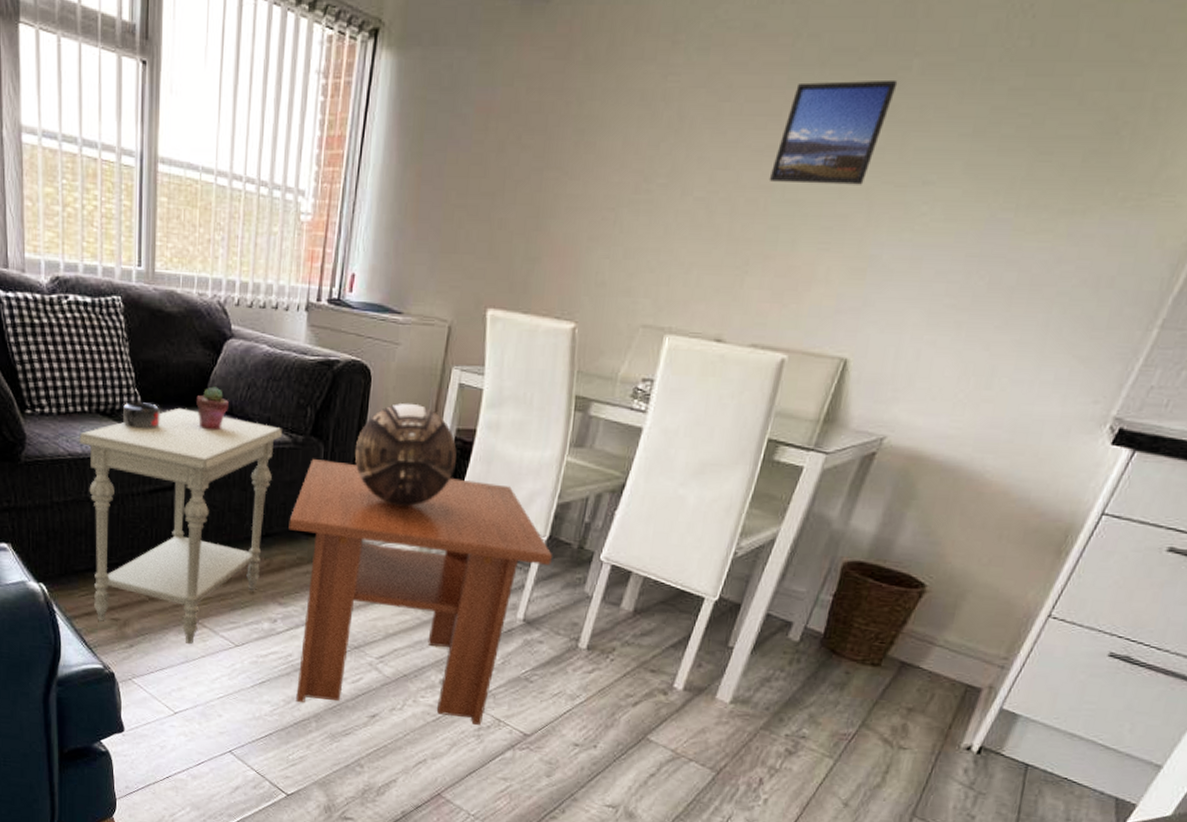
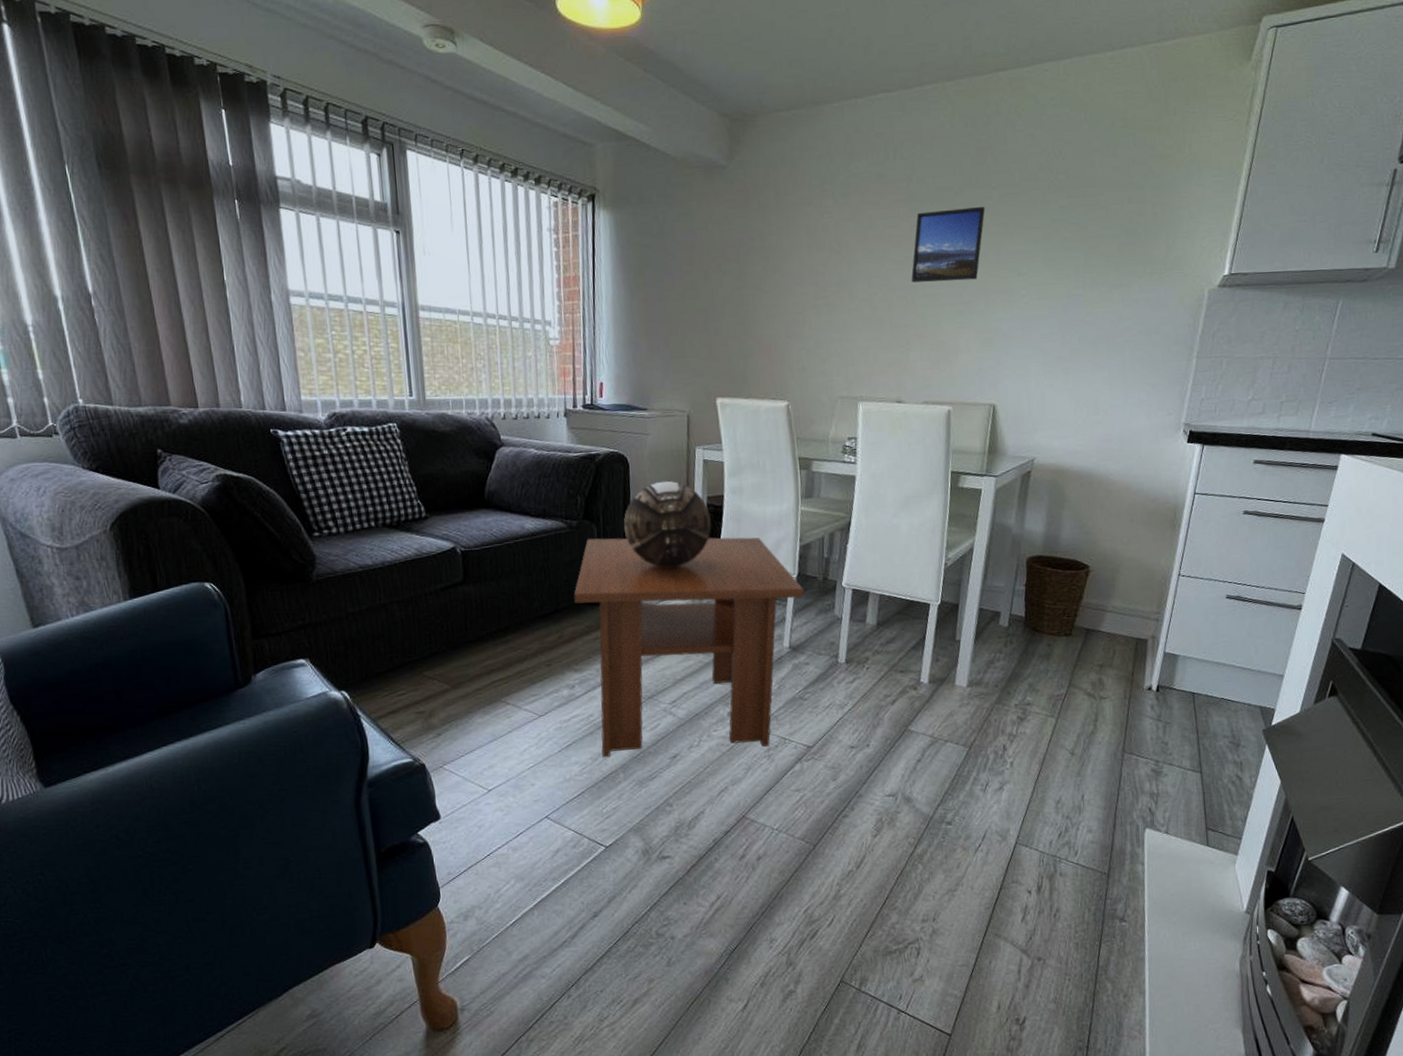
side table: present [79,407,282,644] -> none [368,511,558,722]
mug: present [122,401,160,430] -> none [408,511,445,535]
potted succulent: present [196,386,229,431] -> none [476,489,507,528]

